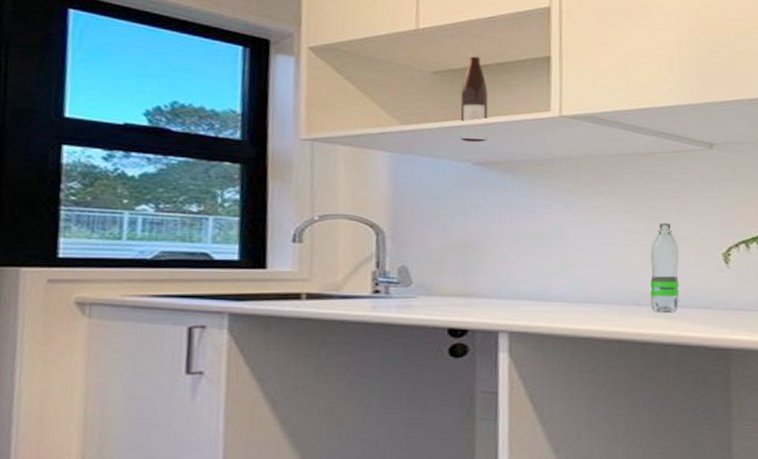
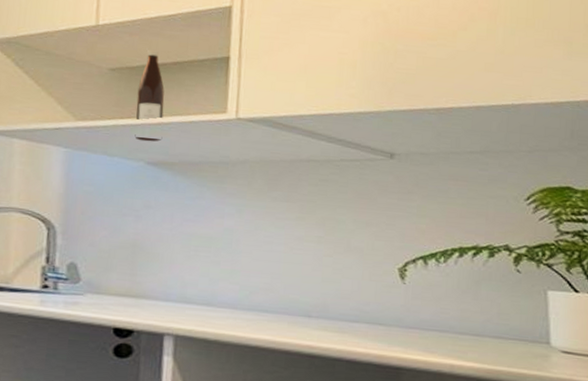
bottle: present [650,223,680,313] -> none [320,233,353,327]

